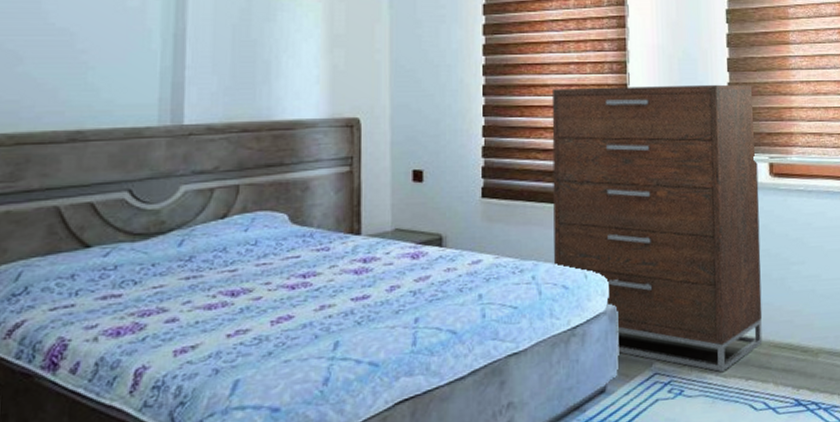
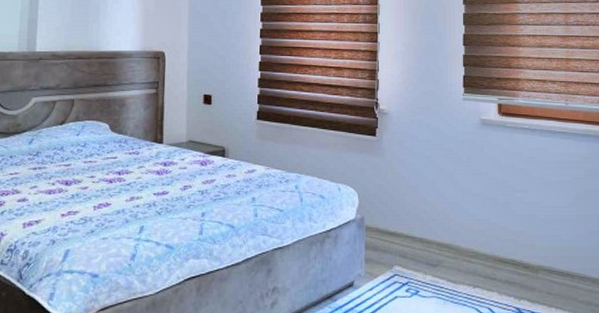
dresser: present [551,84,763,373] -> none [313,33,489,279]

